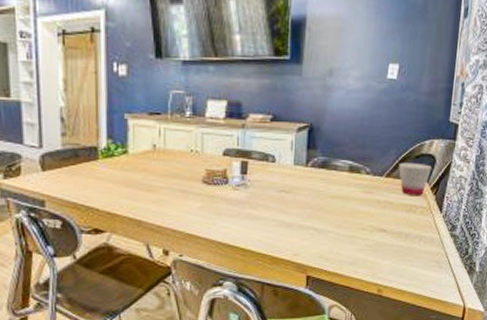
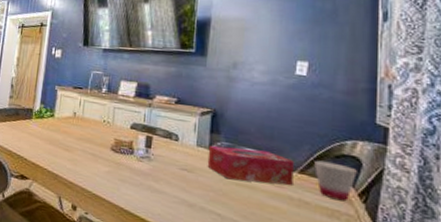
tissue box: none [304,160,382,194] -> present [207,145,294,185]

